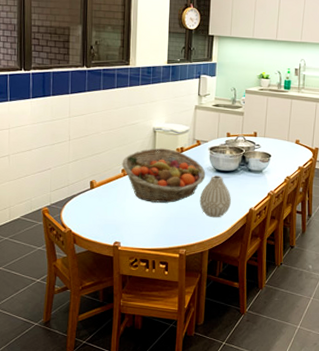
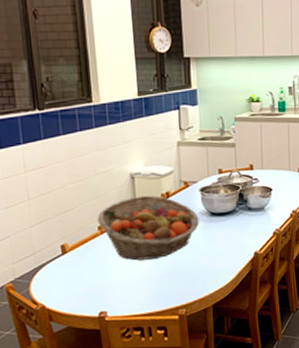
vase: present [199,175,231,218] -> none [195,219,232,269]

